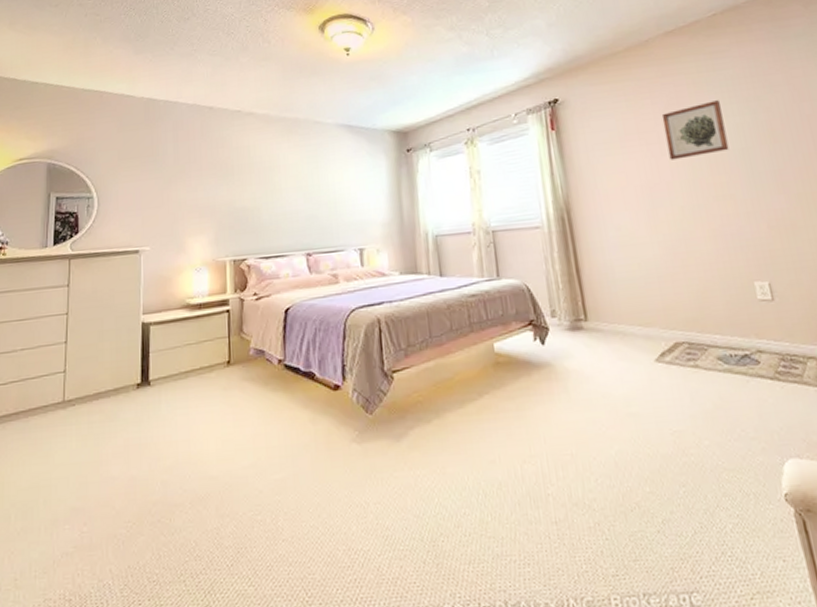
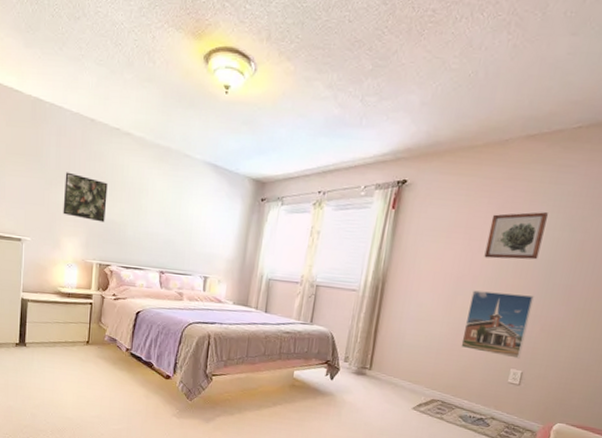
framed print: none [185,165,235,213] -> present [63,172,108,223]
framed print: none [672,189,760,269] -> present [460,290,534,359]

